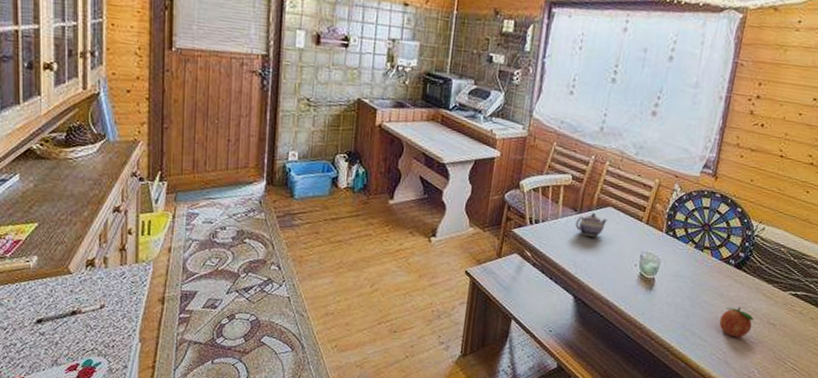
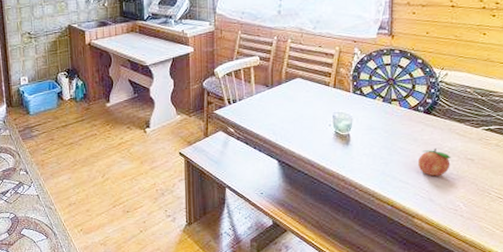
teapot: present [575,213,607,237] -> none [269,86,297,107]

